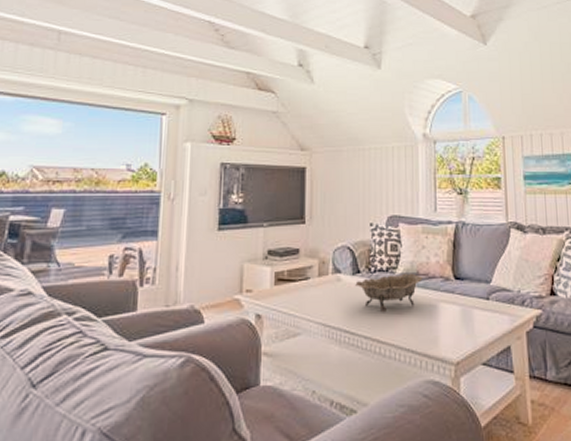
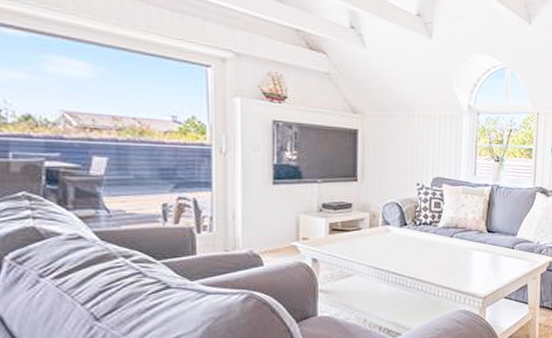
decorative bowl: present [355,273,423,312] -> none [402,226,461,257]

